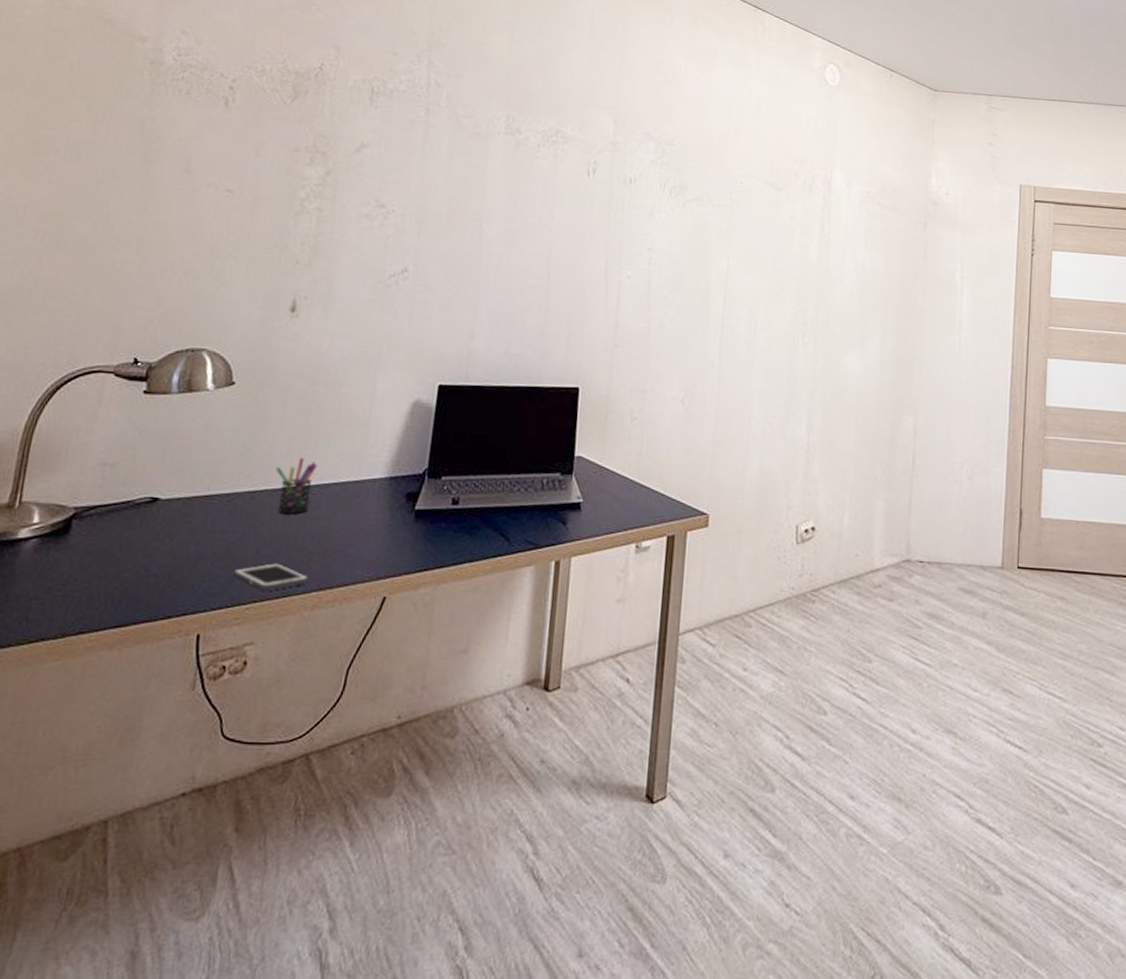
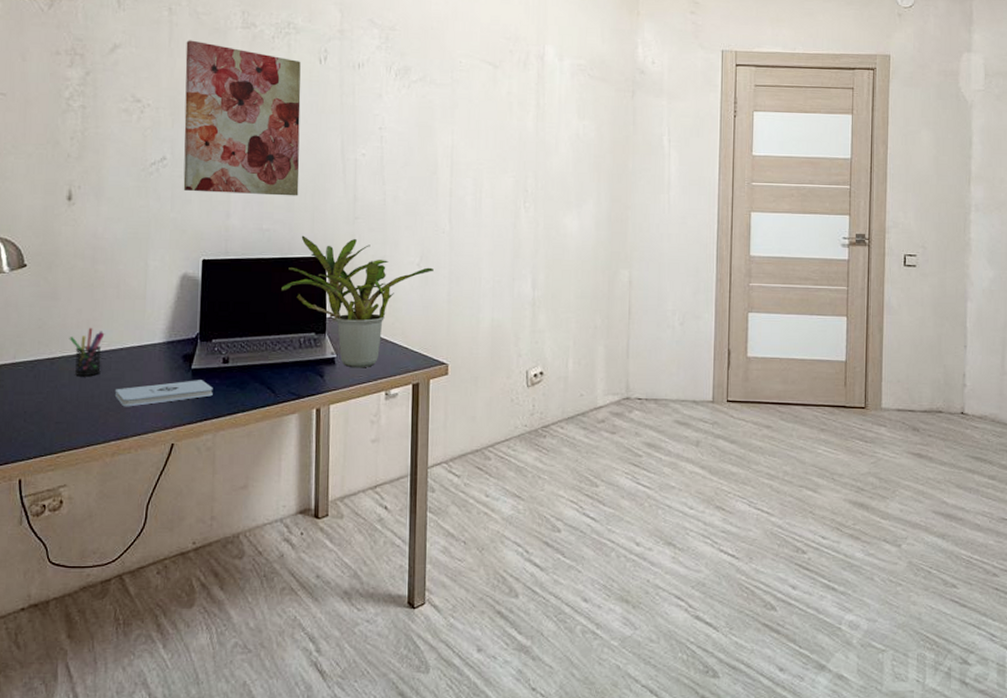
cell phone: present [232,563,310,591] -> none [42,418,108,441]
notepad: none [321,522,438,552] -> present [114,380,213,407]
wall art: none [424,143,567,319] -> present [183,40,301,196]
potted plant: none [526,362,699,516] -> present [281,235,434,368]

